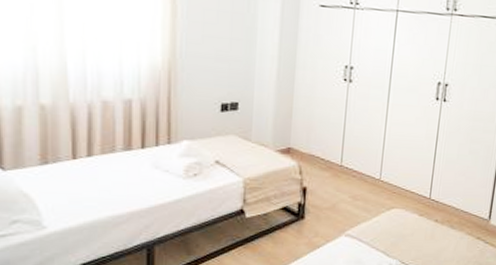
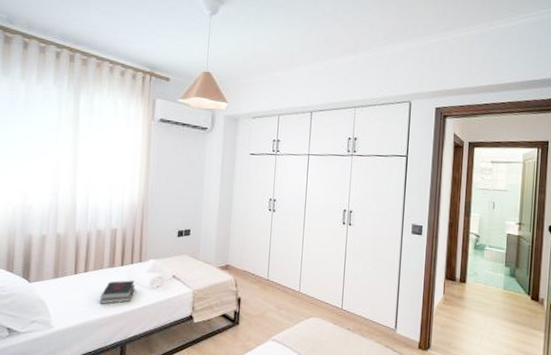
hardback book: none [112,167,164,198] -> present [99,280,136,304]

